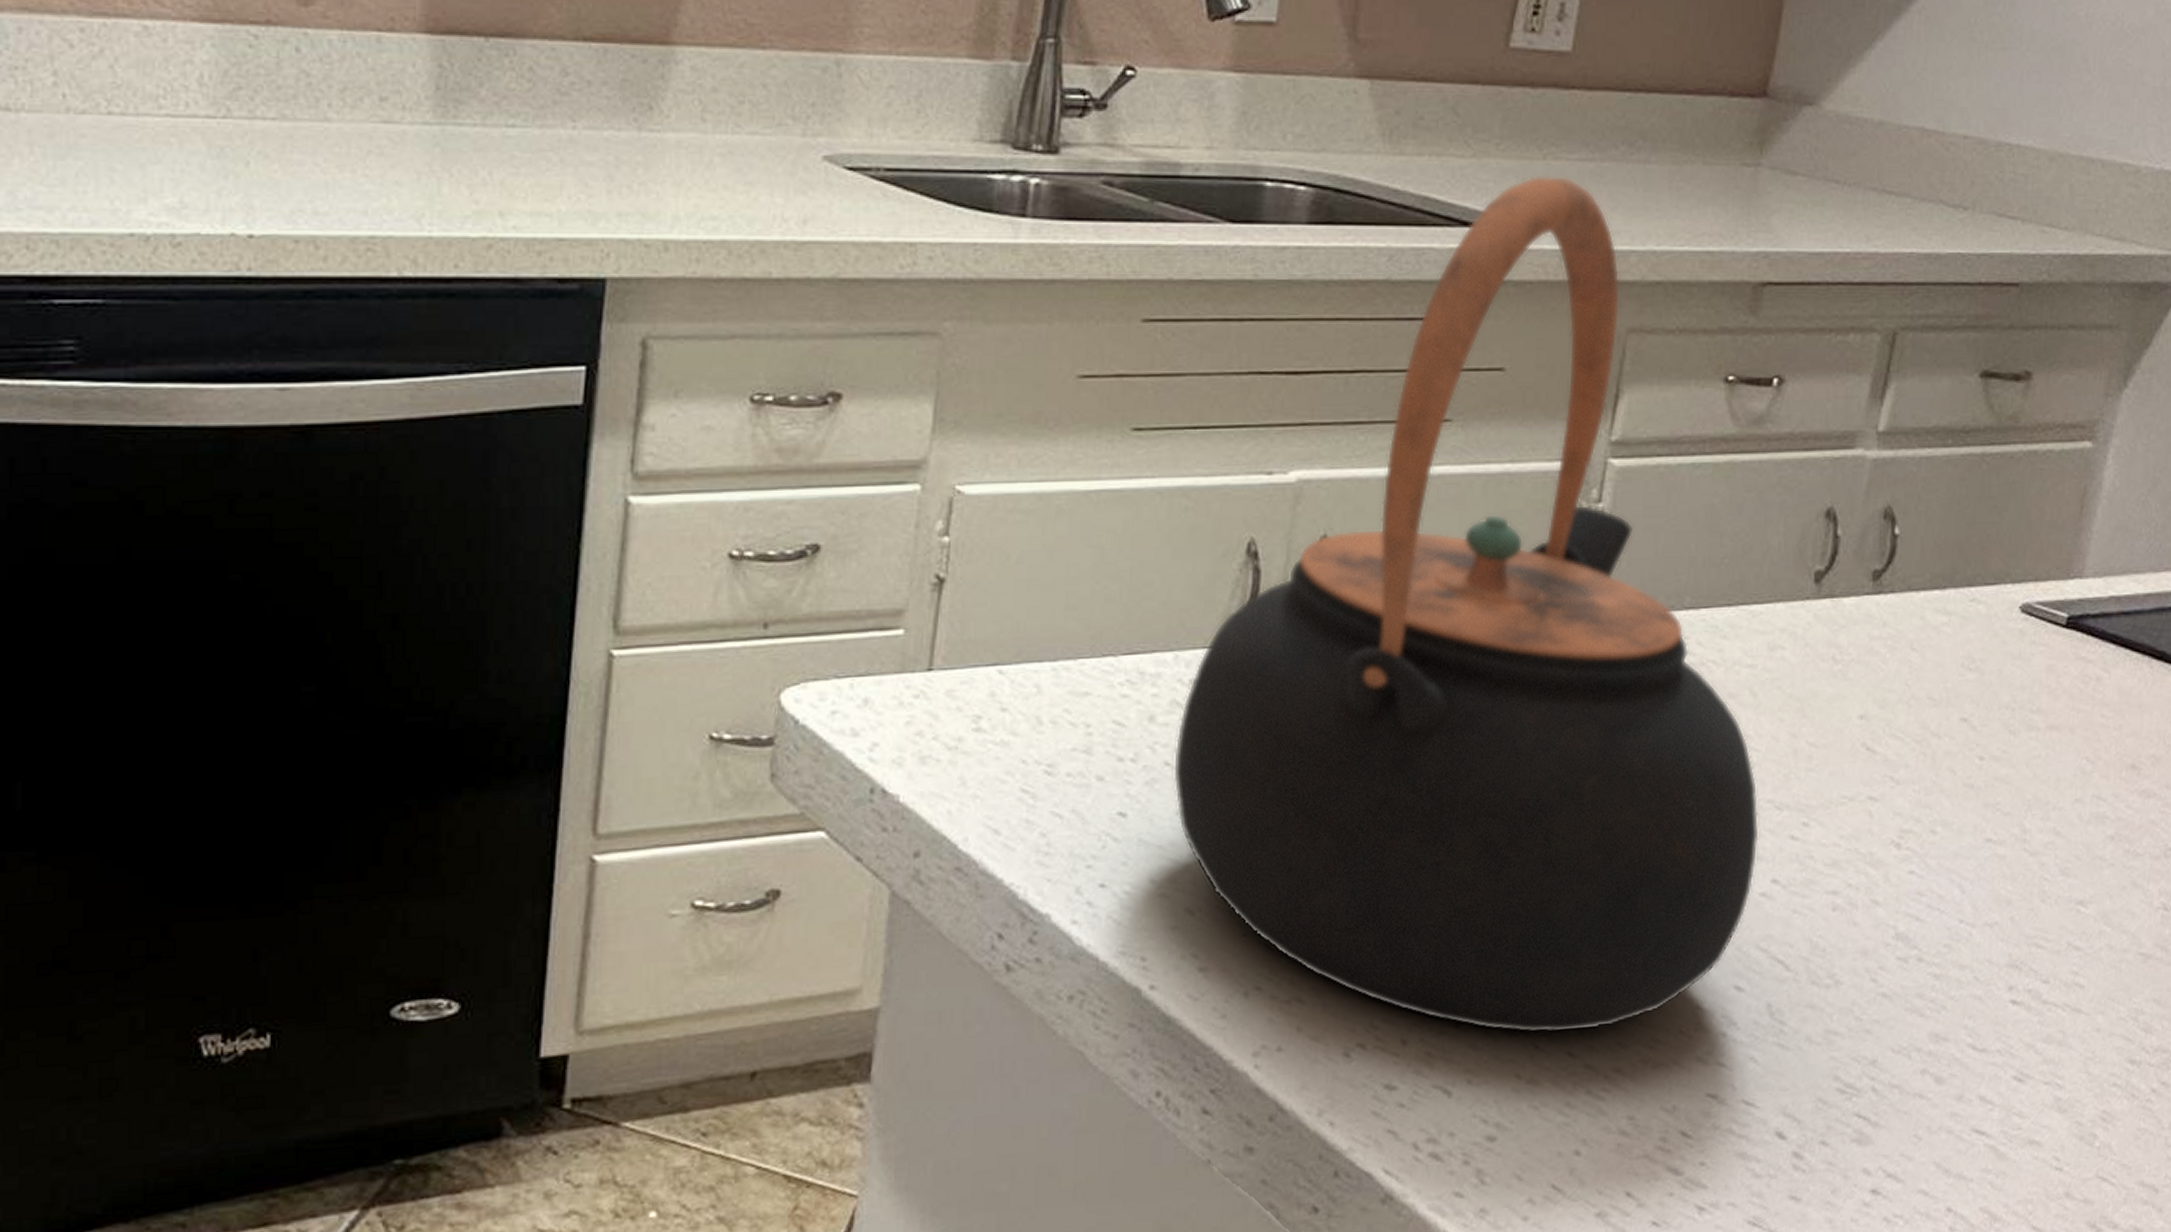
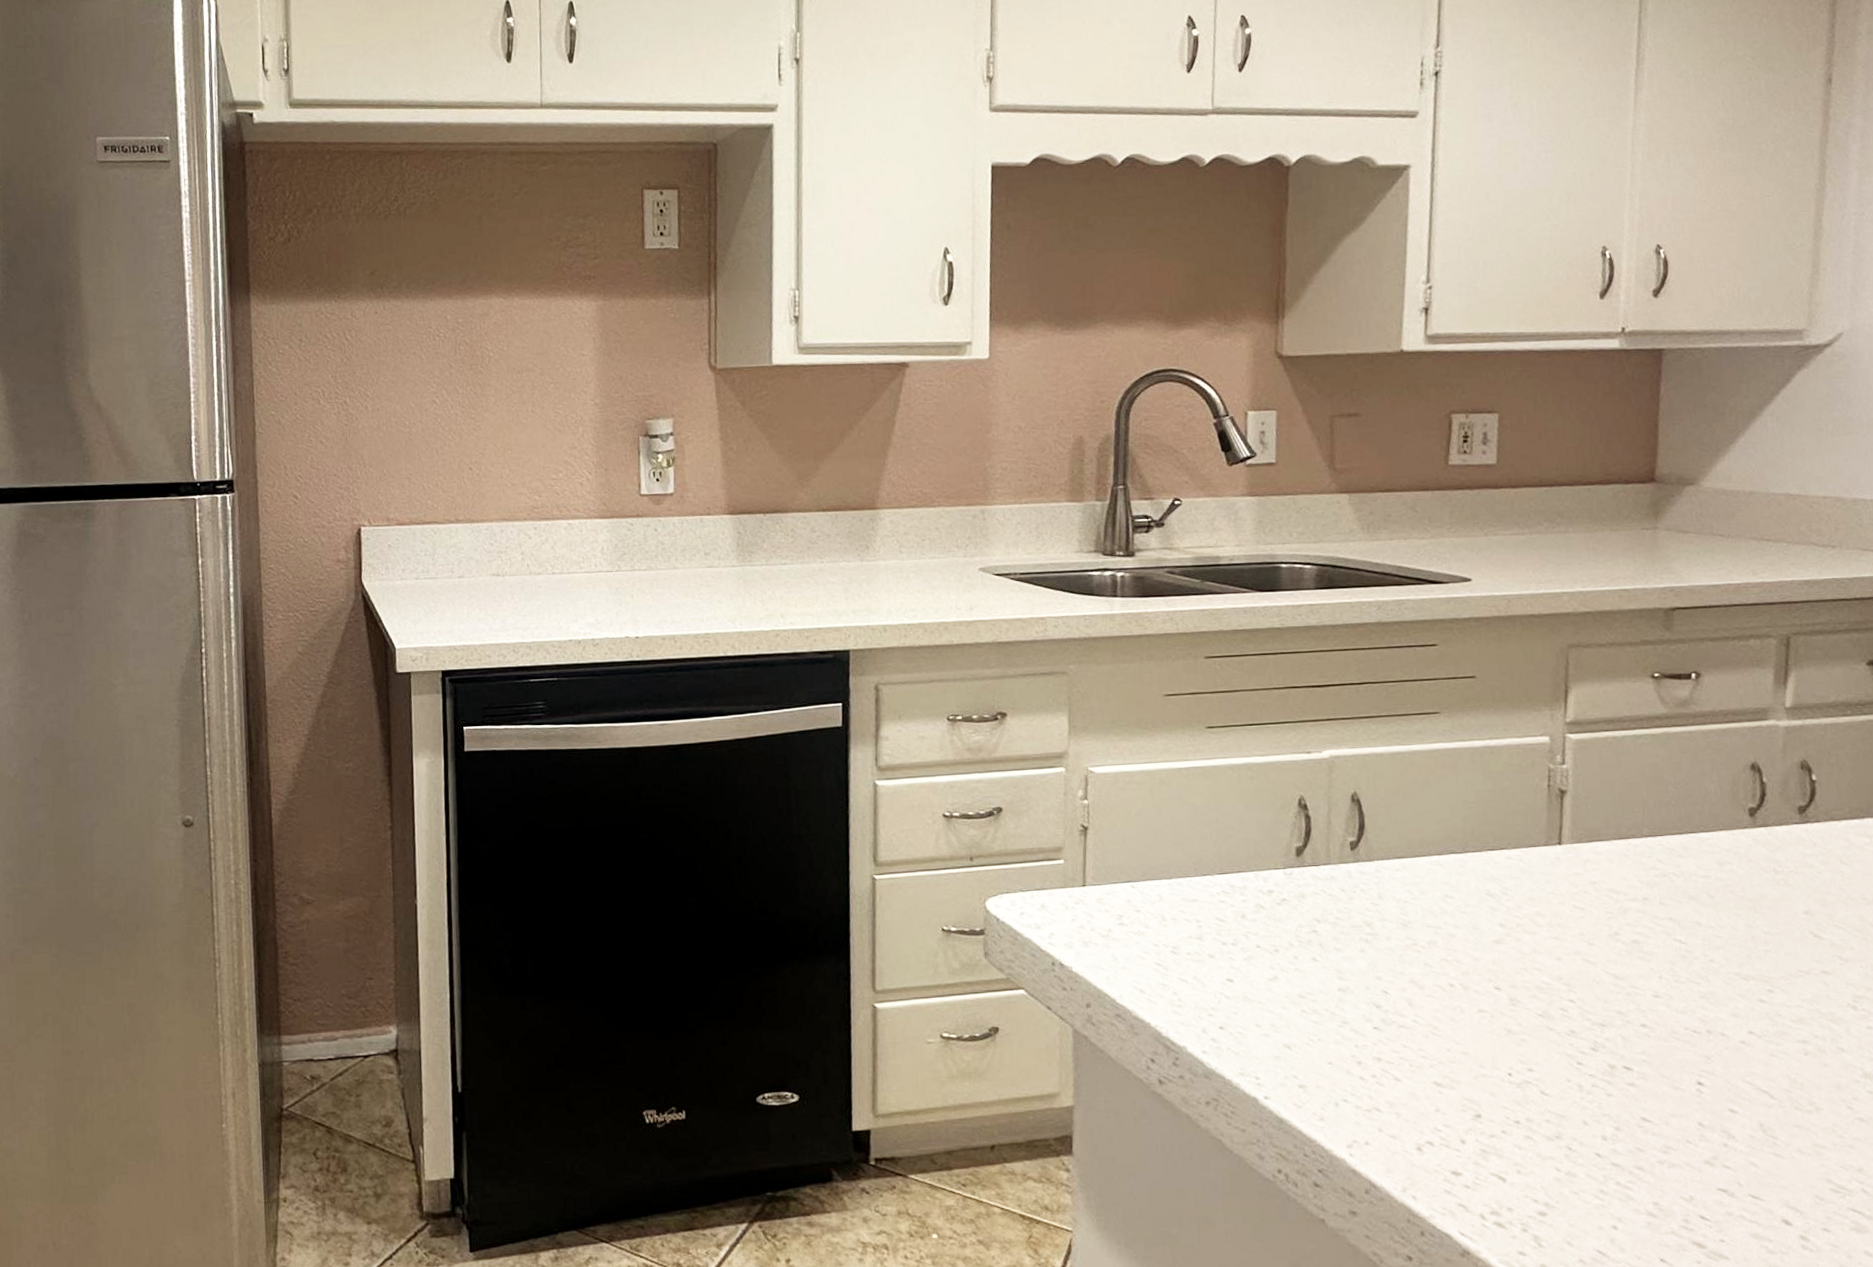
teapot: present [1173,175,1759,1035] -> none [1262,545,1734,1140]

